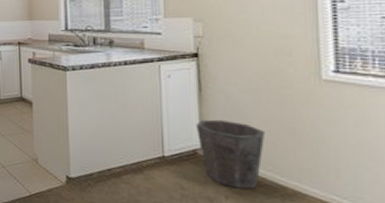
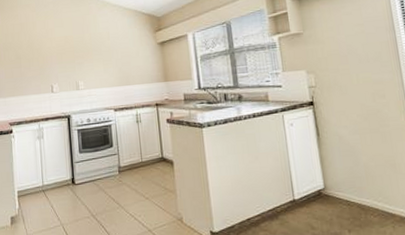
waste bin: present [195,119,266,189] -> none [317,159,374,222]

